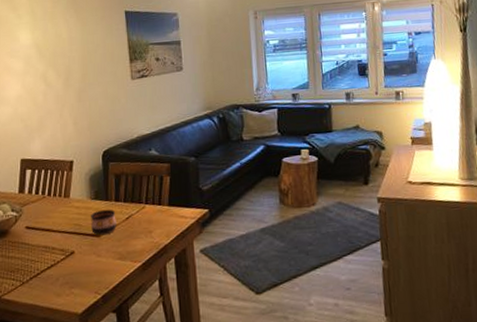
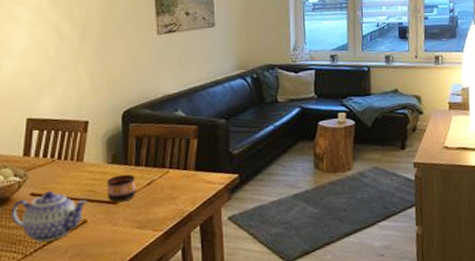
teapot: none [9,224,75,271] -> present [10,190,88,242]

